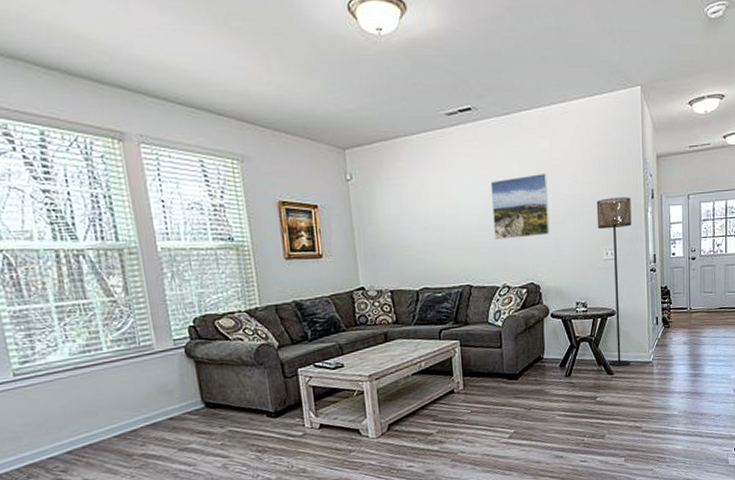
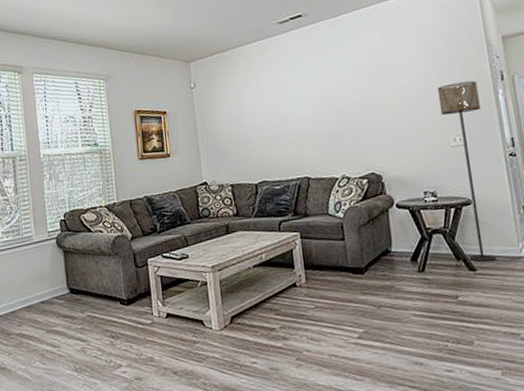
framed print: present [491,172,550,240] -> none [324,65,389,132]

